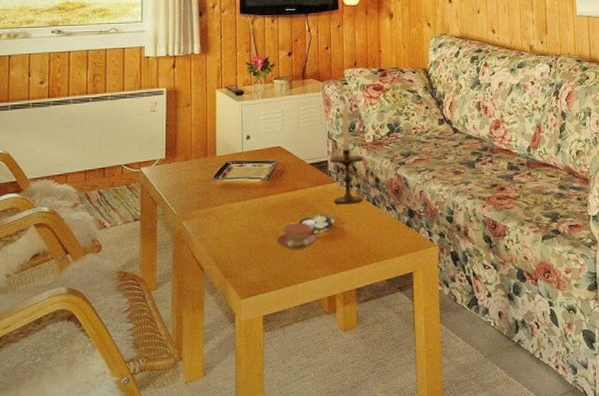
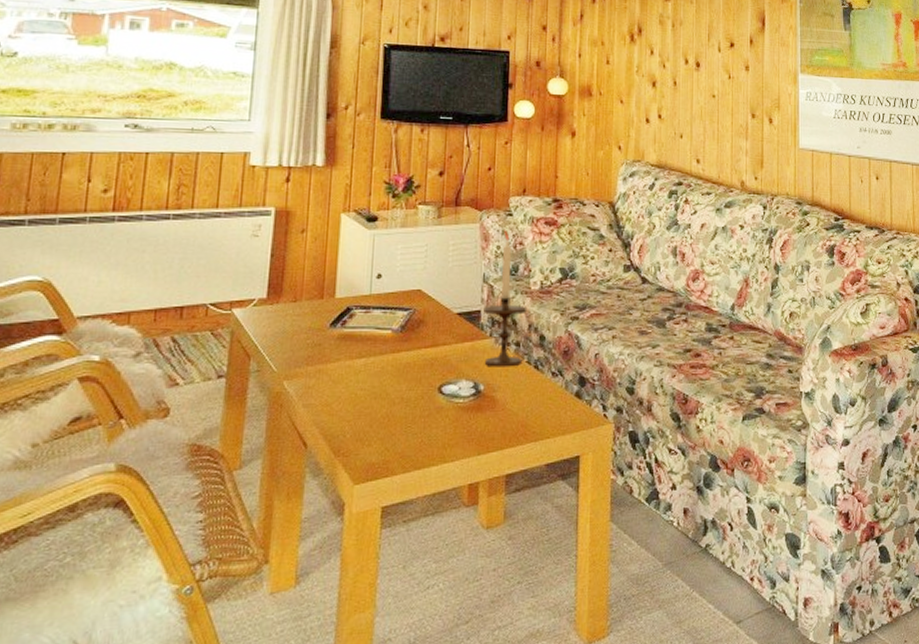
teacup: present [276,222,320,250] -> none [405,387,465,422]

